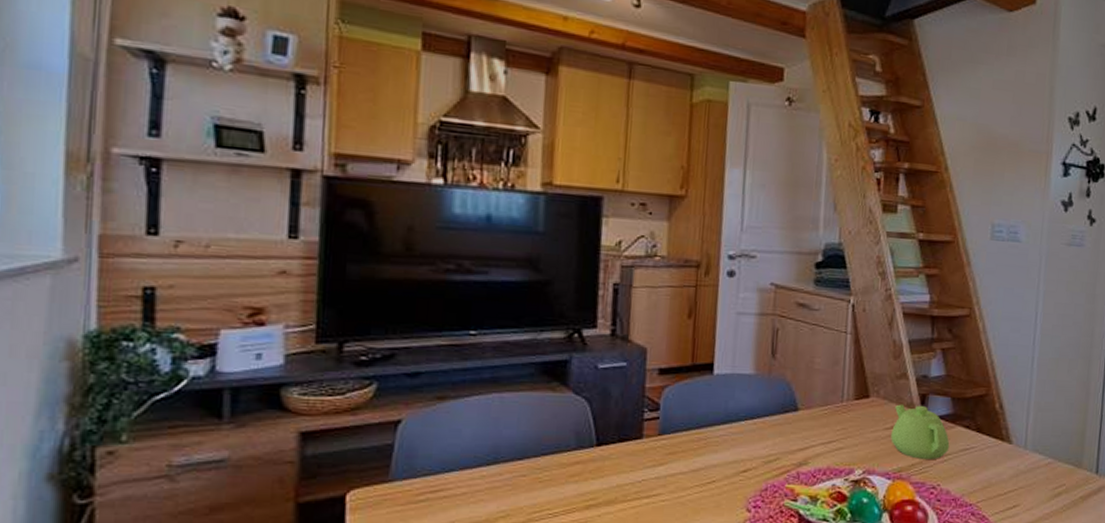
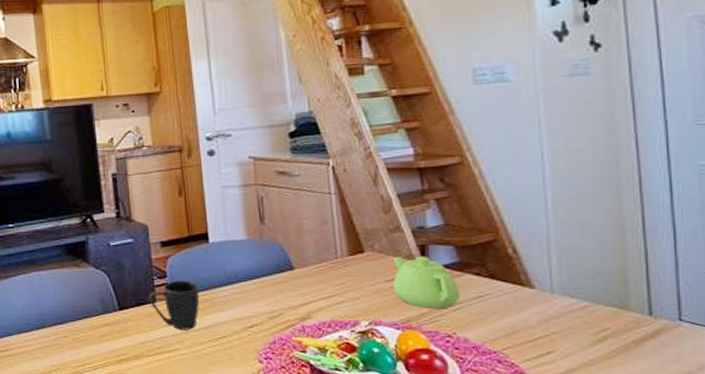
mug: none [634,415,694,473] -> present [149,280,200,330]

